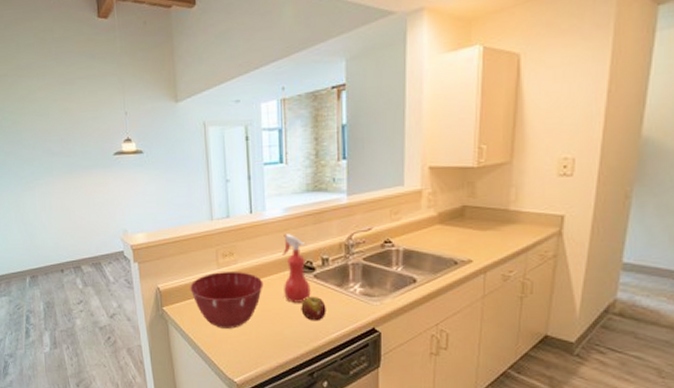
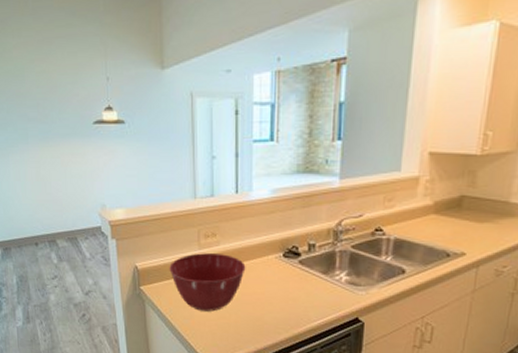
spray bottle: present [283,234,311,303] -> none [267,216,295,289]
fruit: present [301,296,326,321] -> none [283,282,310,309]

